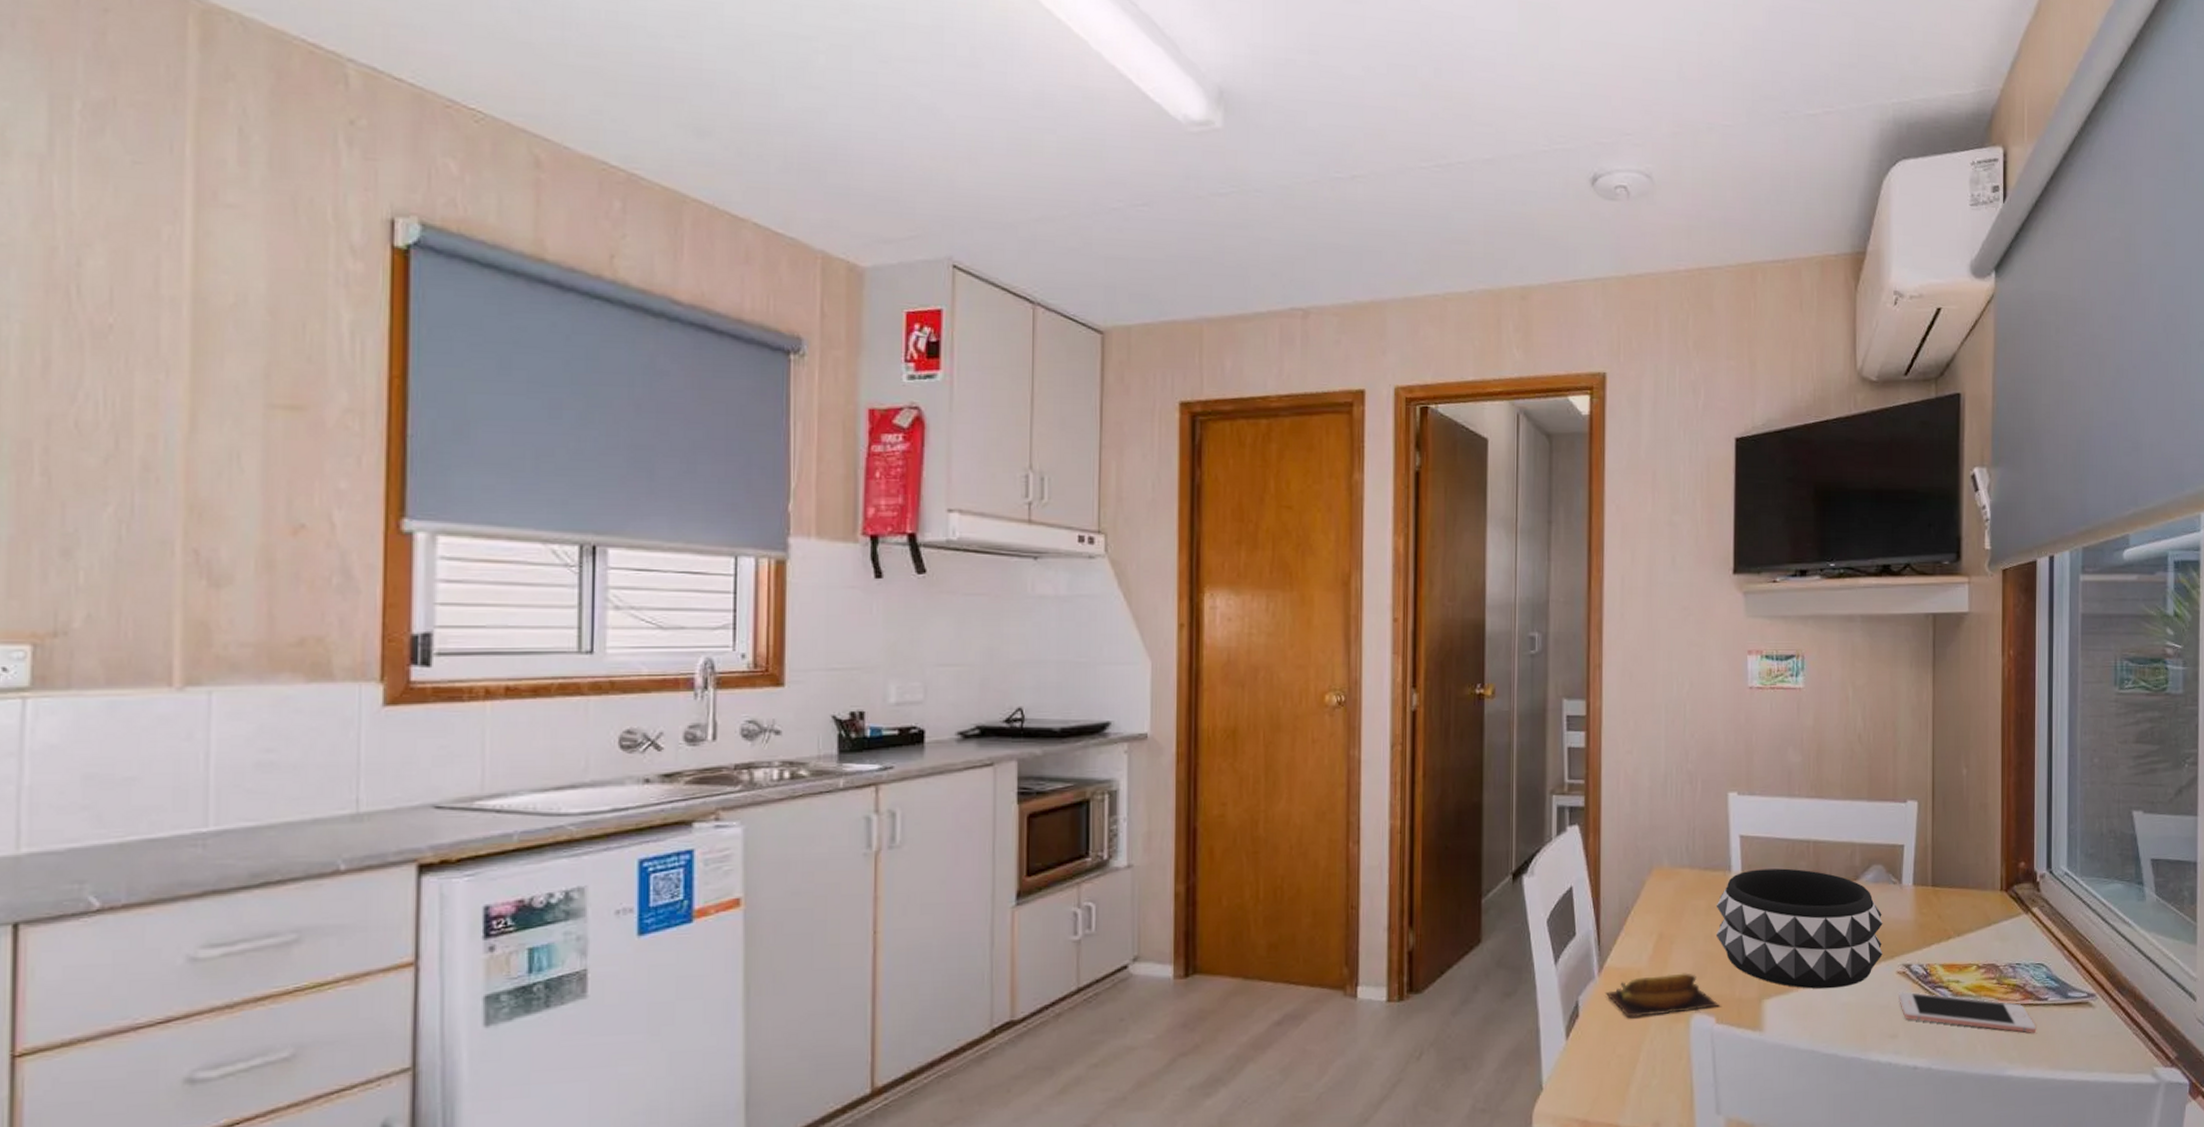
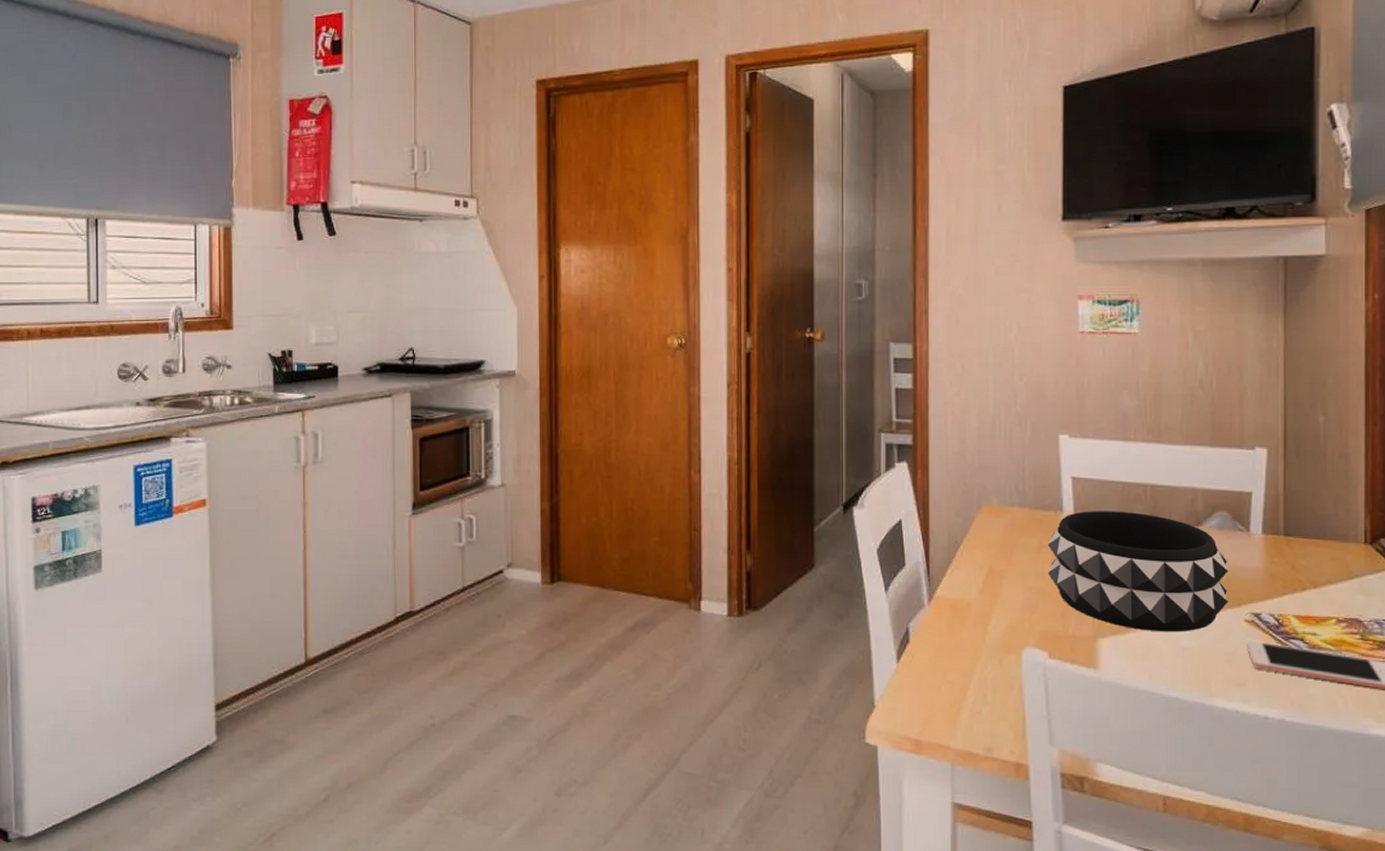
banana: present [1605,973,1720,1018] -> none [935,607,1052,647]

